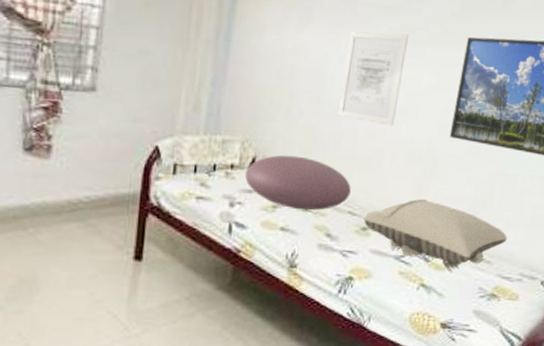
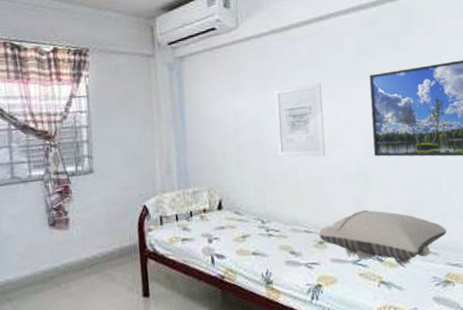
cushion: present [244,155,351,211] -> none [215,193,303,236]

